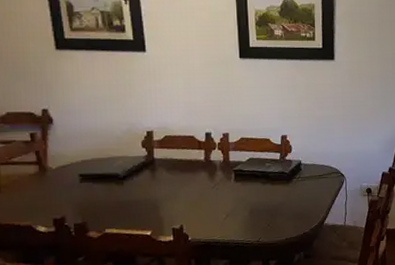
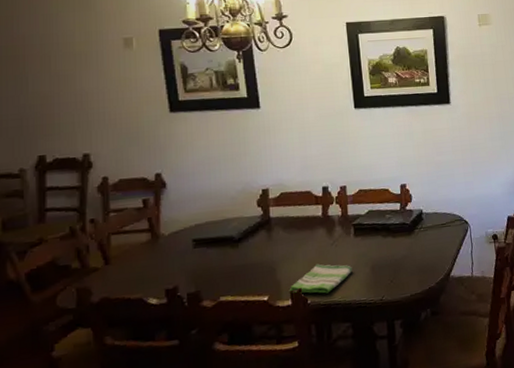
dish towel: none [171,204,232,232] -> present [289,264,353,294]

